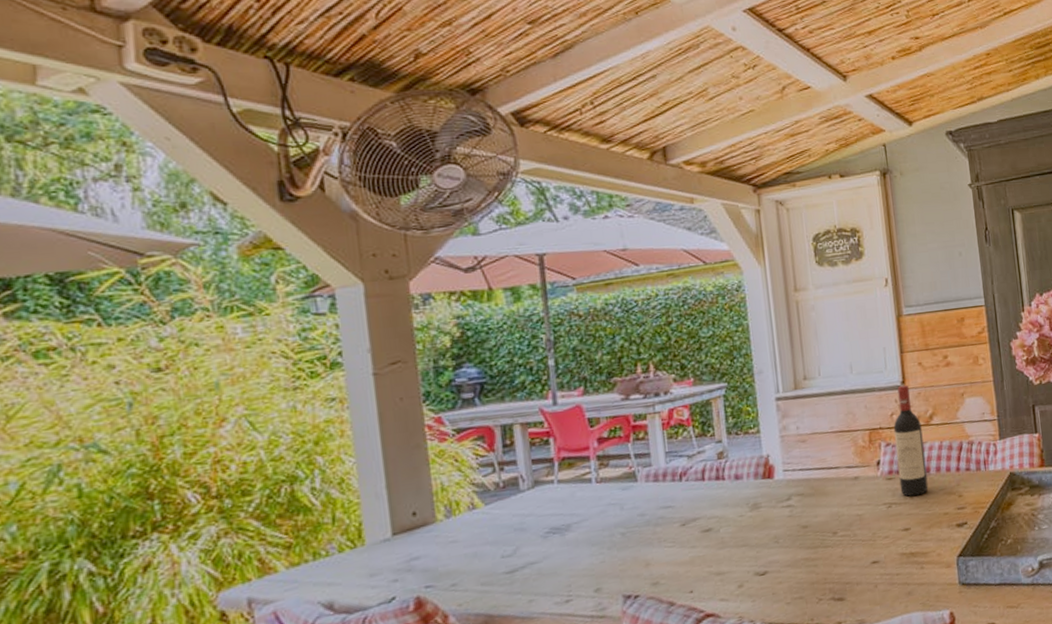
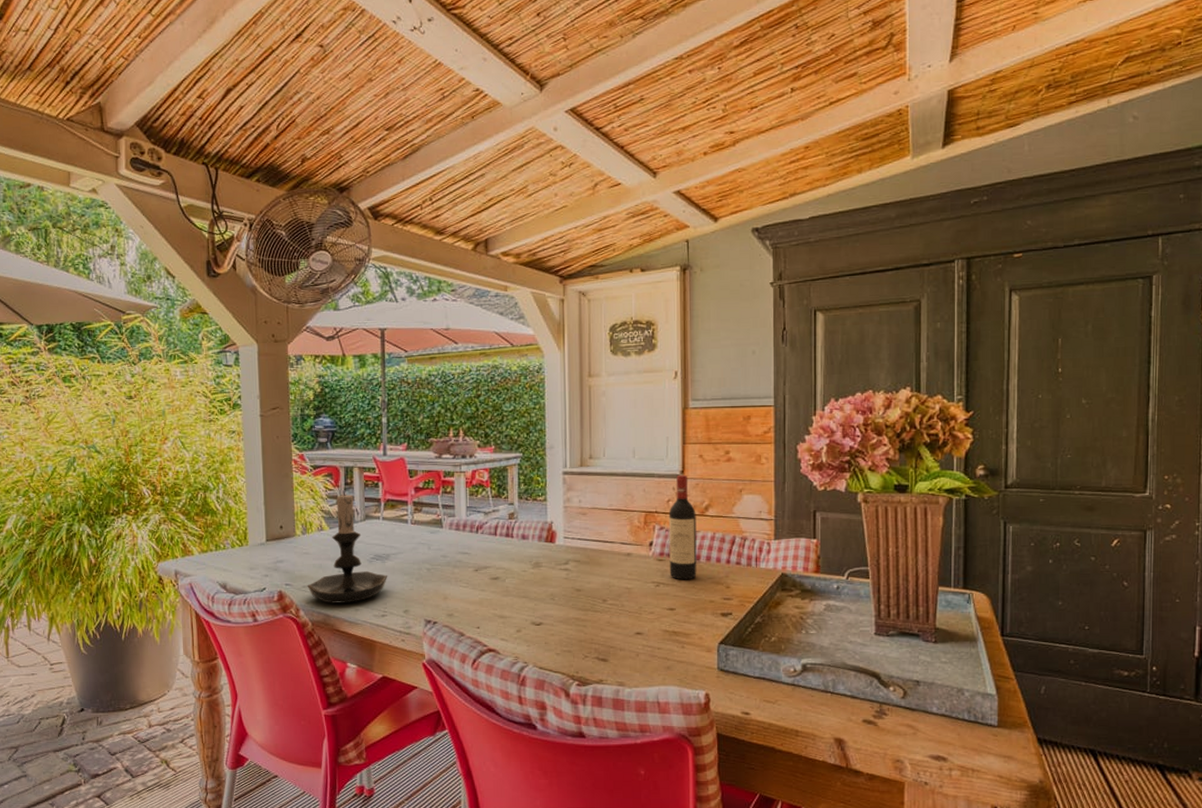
candle holder: none [457,451,571,600] -> present [307,488,388,603]

